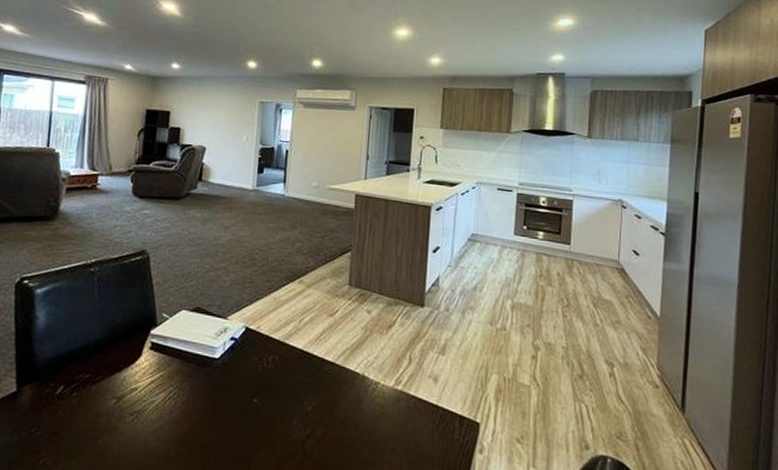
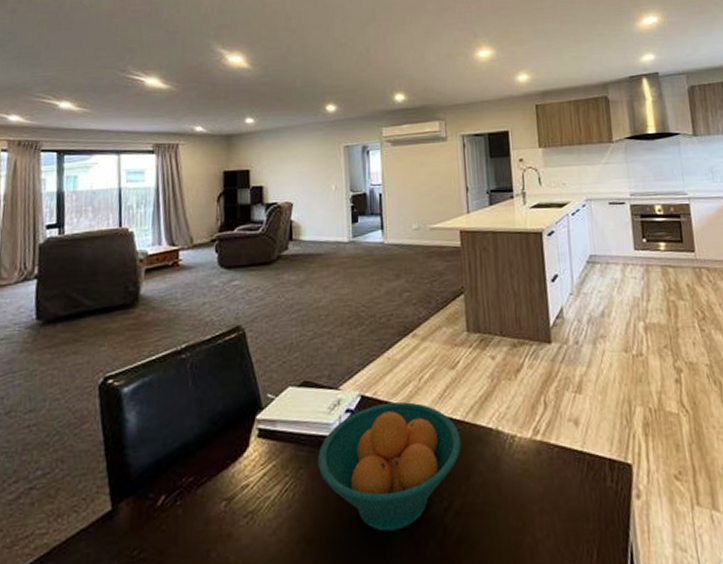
fruit bowl: none [200,337,330,447] -> present [318,402,461,532]

